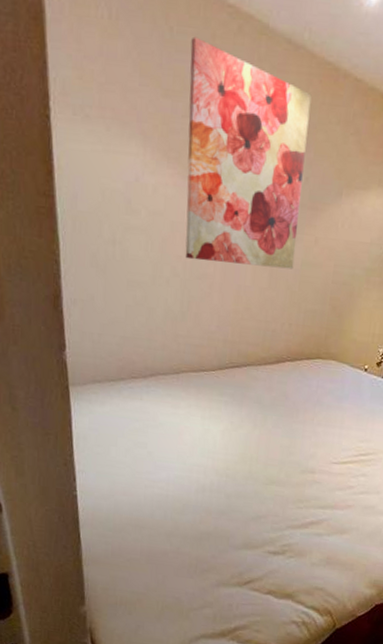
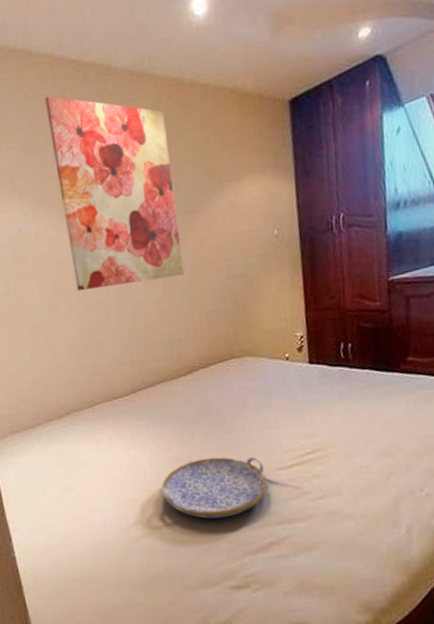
serving tray: none [224,441,322,495] -> present [159,456,269,519]

